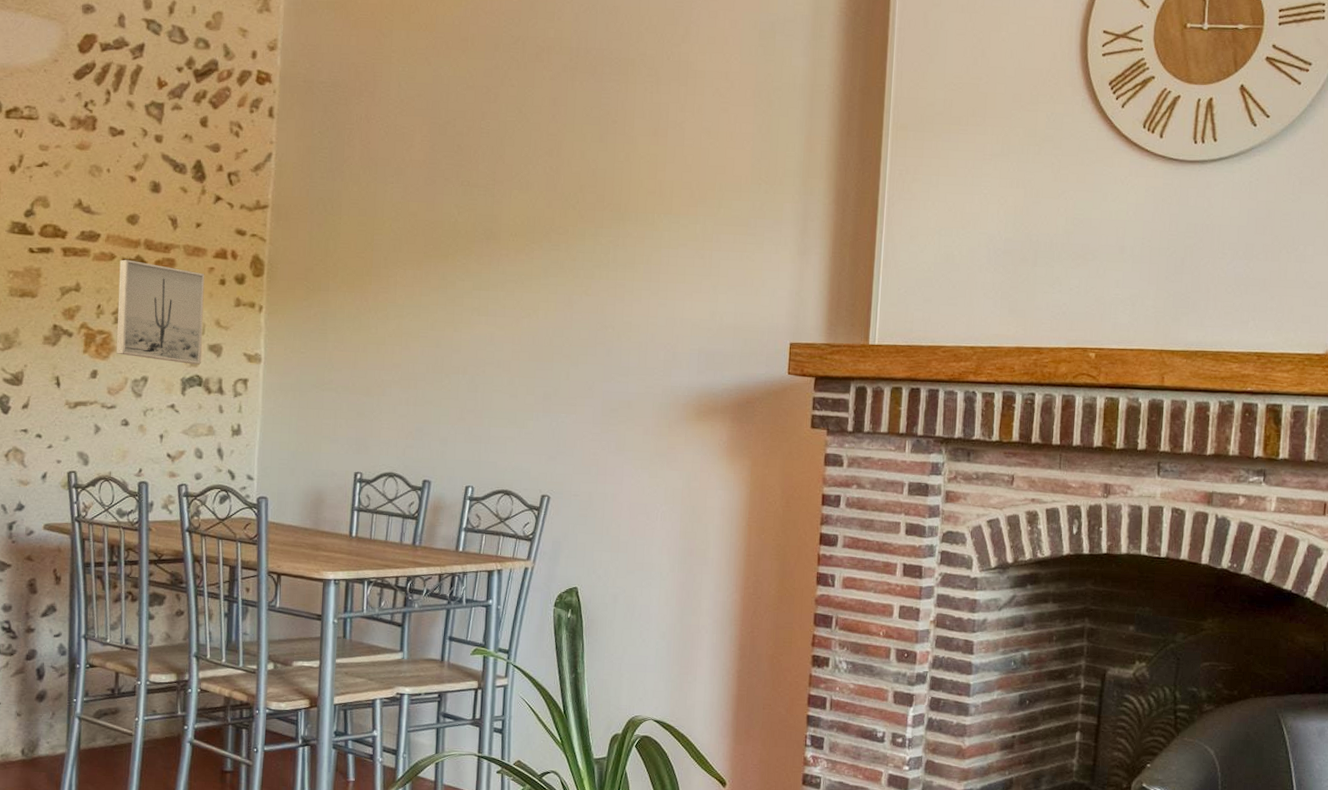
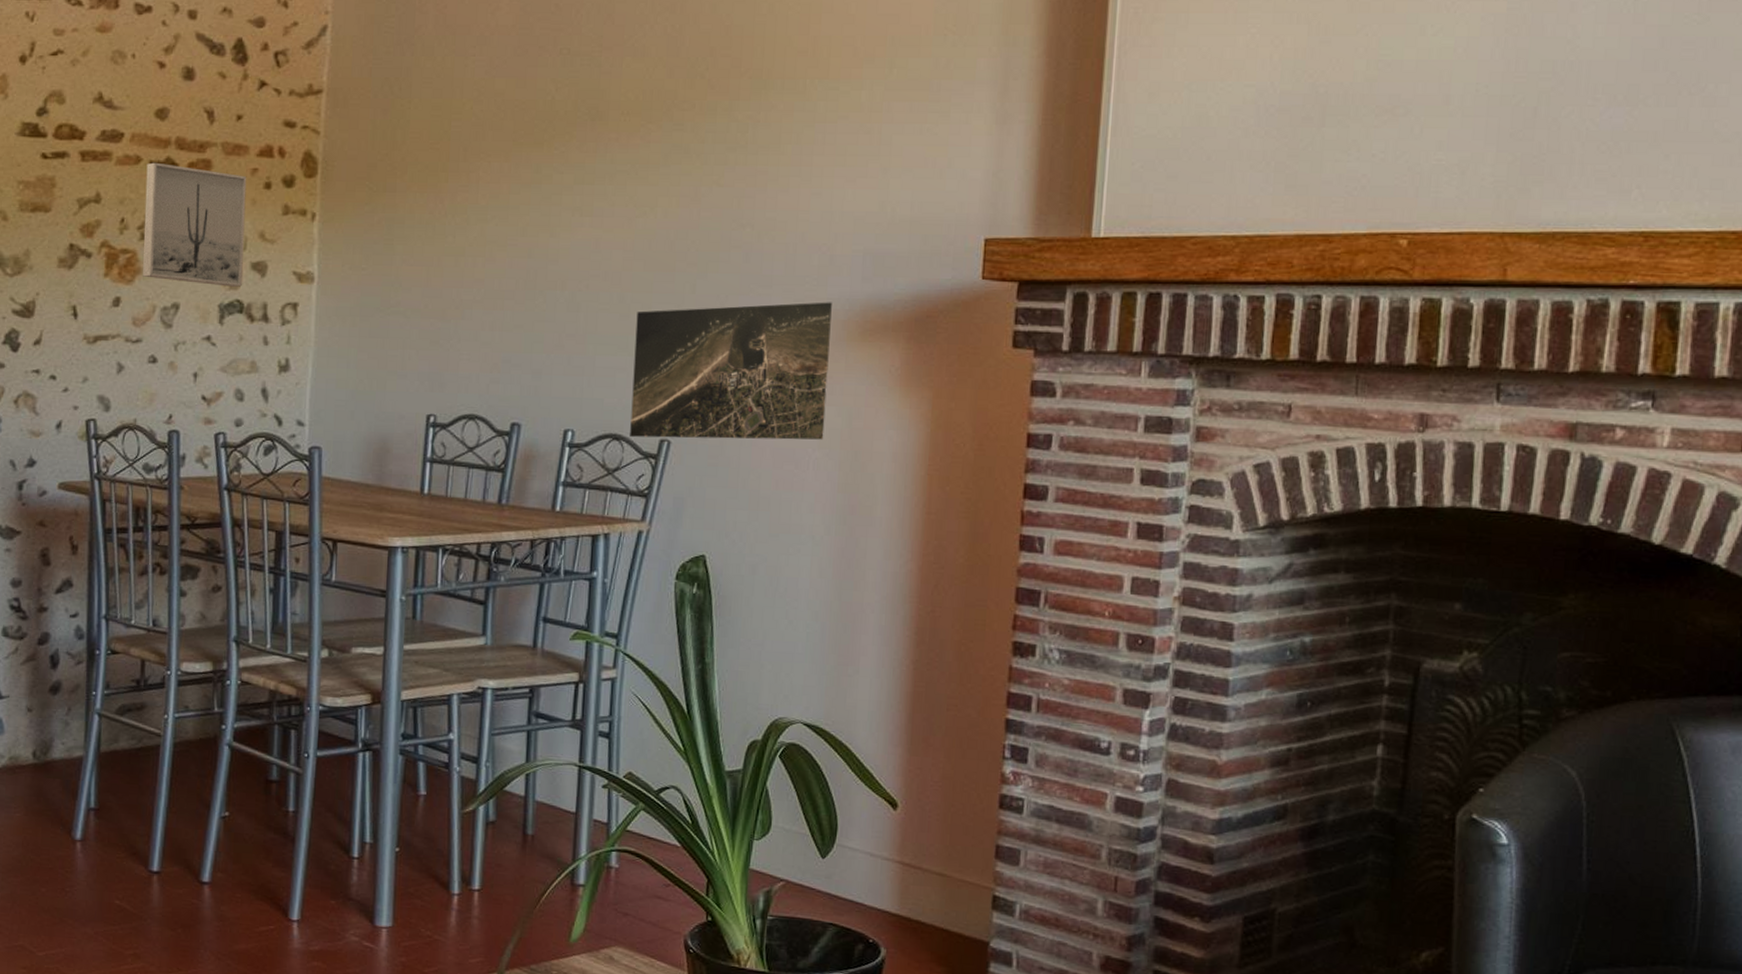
terrain map: none [518,389,675,497] -> present [630,302,832,440]

